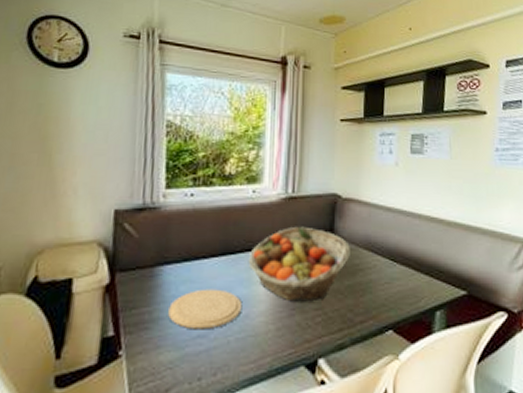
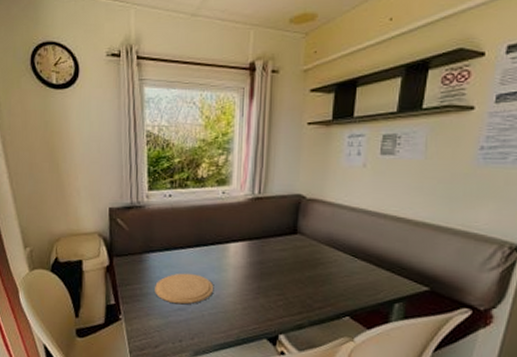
fruit basket: present [248,226,350,302] -> none [218,223,312,288]

